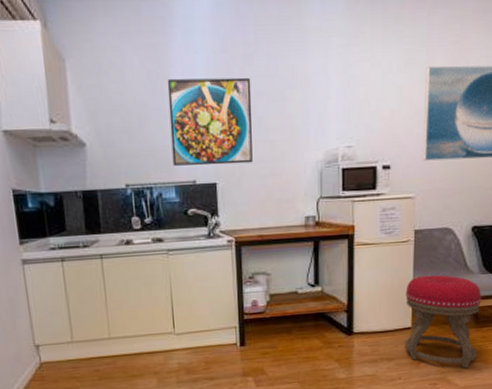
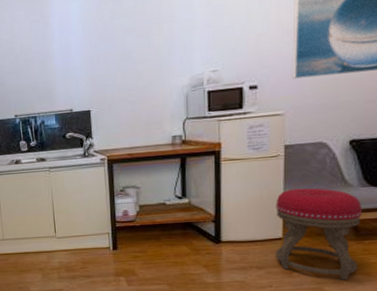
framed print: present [167,77,253,166] -> none [47,17,122,98]

